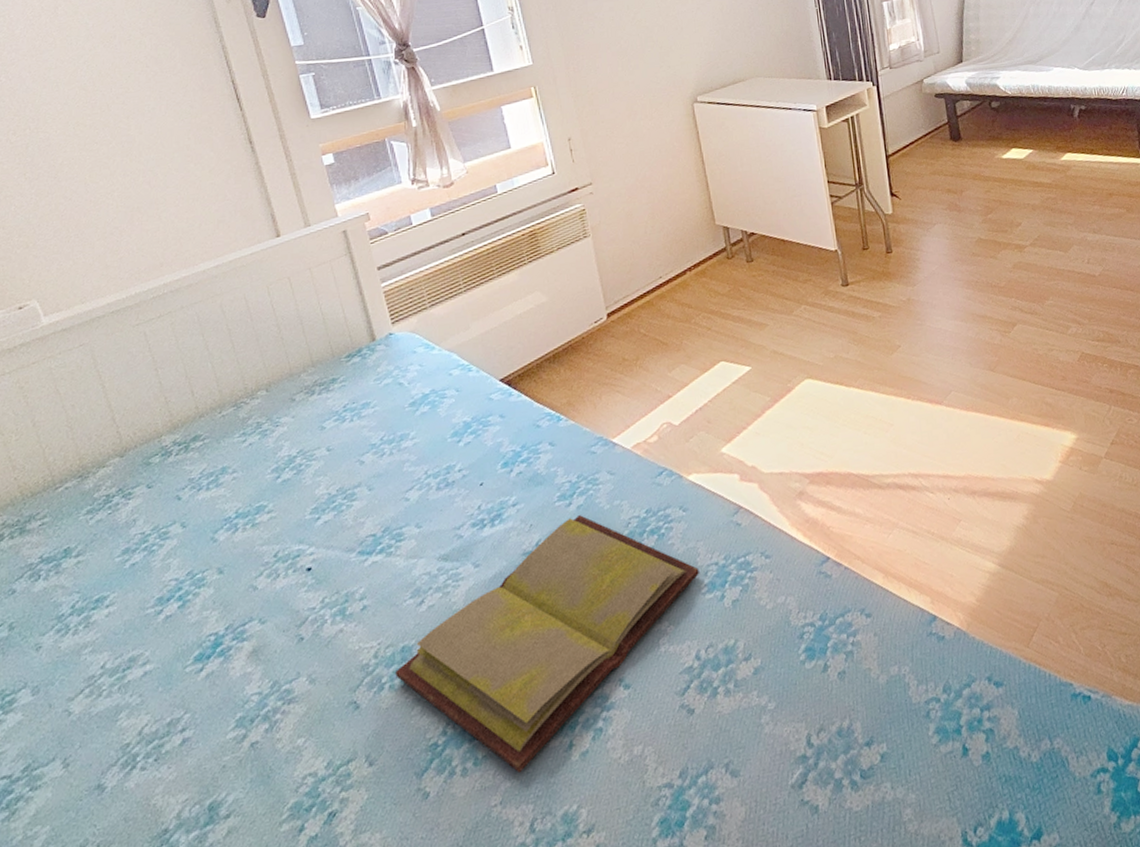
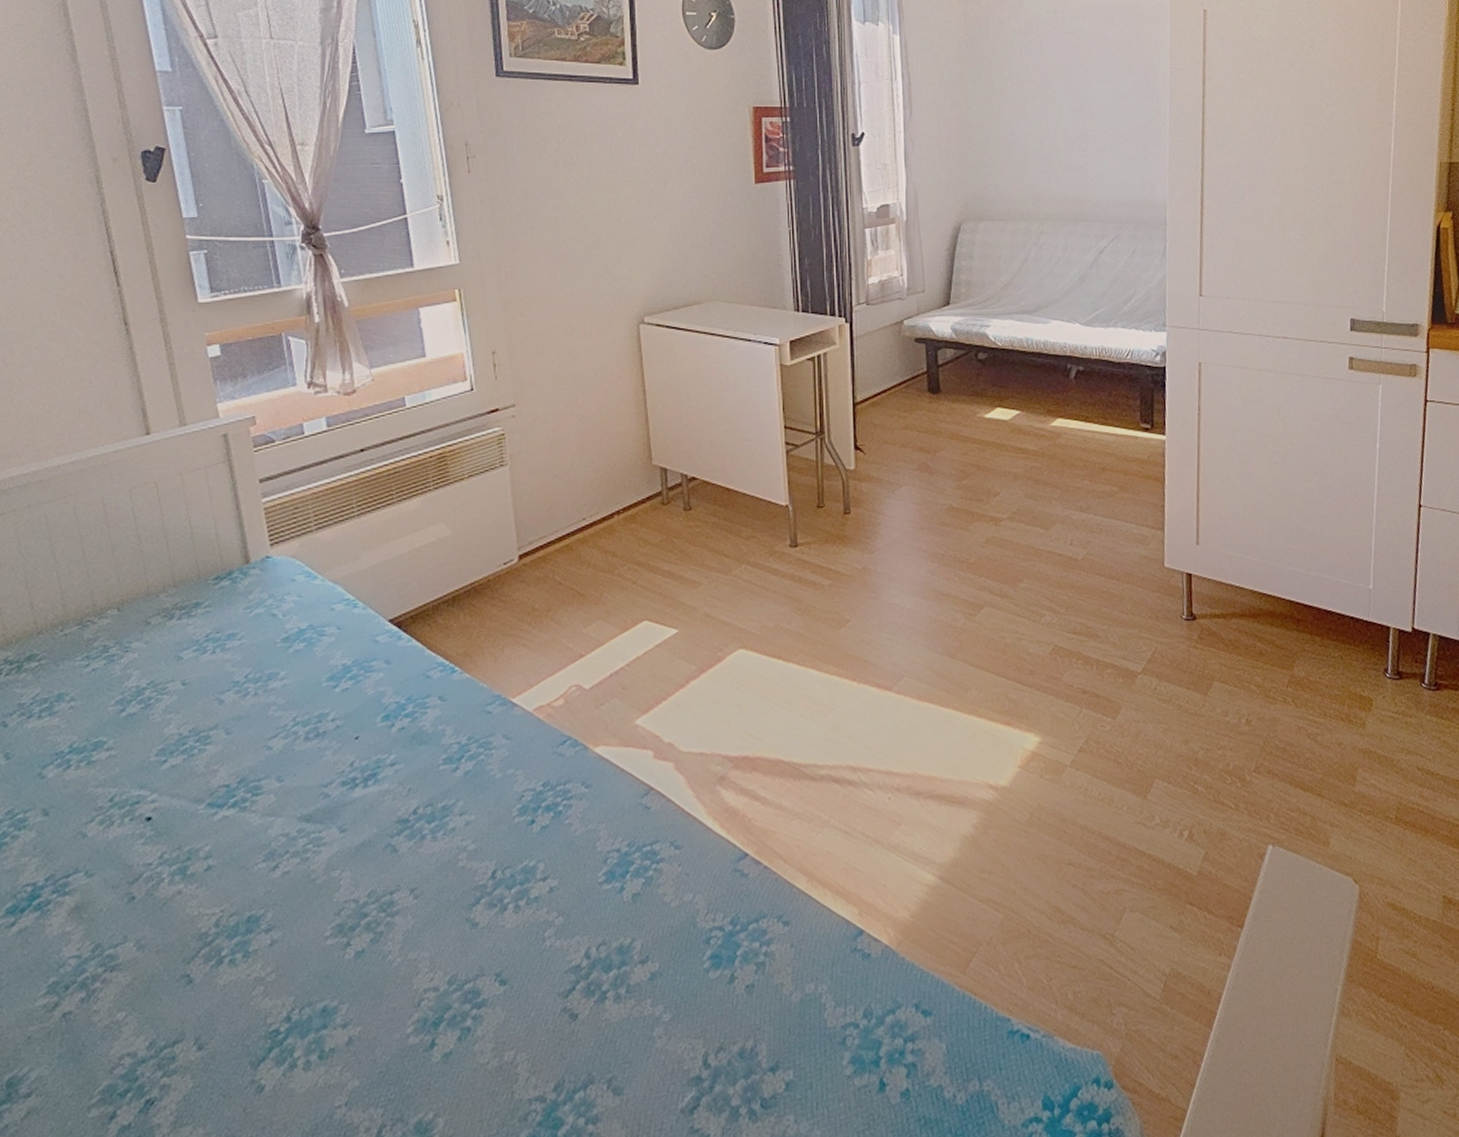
diary: present [395,515,699,774] -> none [238,782,598,1072]

